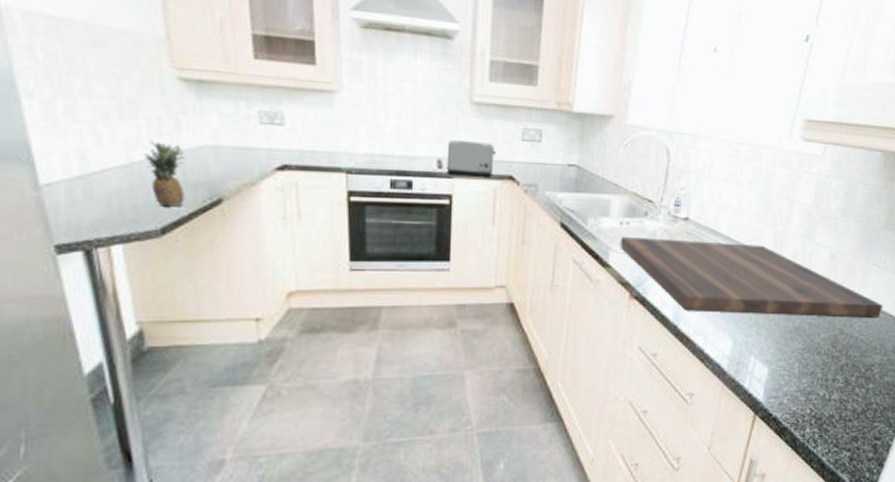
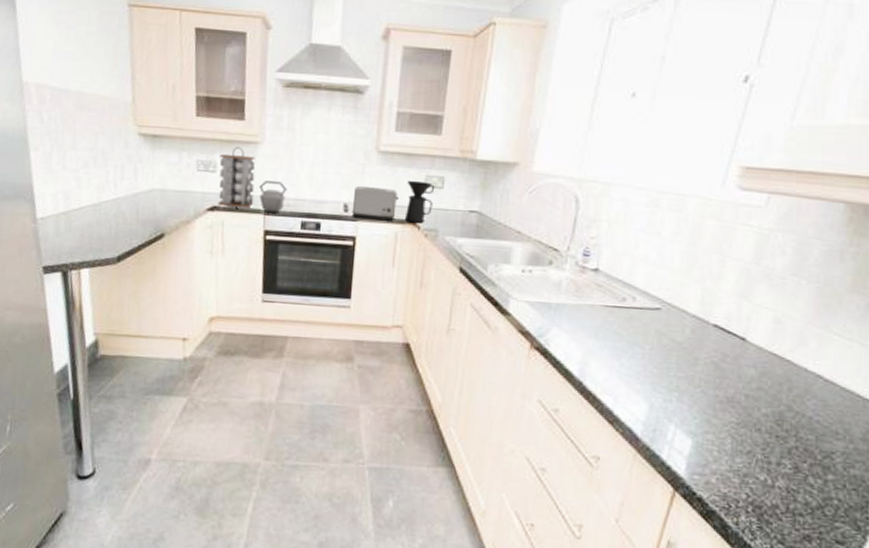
fruit: present [143,141,186,207] -> none [109,185,140,240]
spice rack: none [288,95,333,167] -> present [218,146,255,208]
kettle: none [339,135,372,172] -> present [259,181,287,213]
coffee maker: none [503,134,533,180] -> present [404,181,435,225]
cutting board: present [620,236,883,318] -> none [521,284,848,397]

